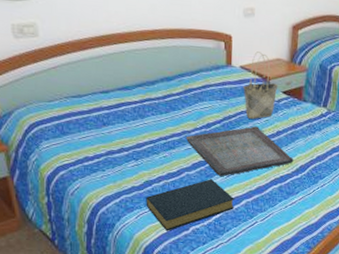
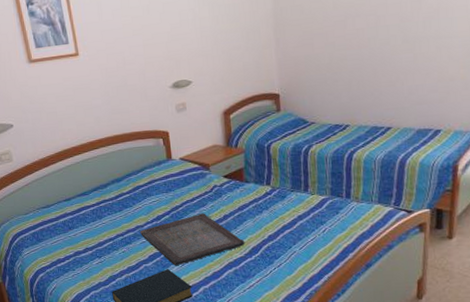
tote bag: present [243,51,278,119] -> none [185,142,219,207]

